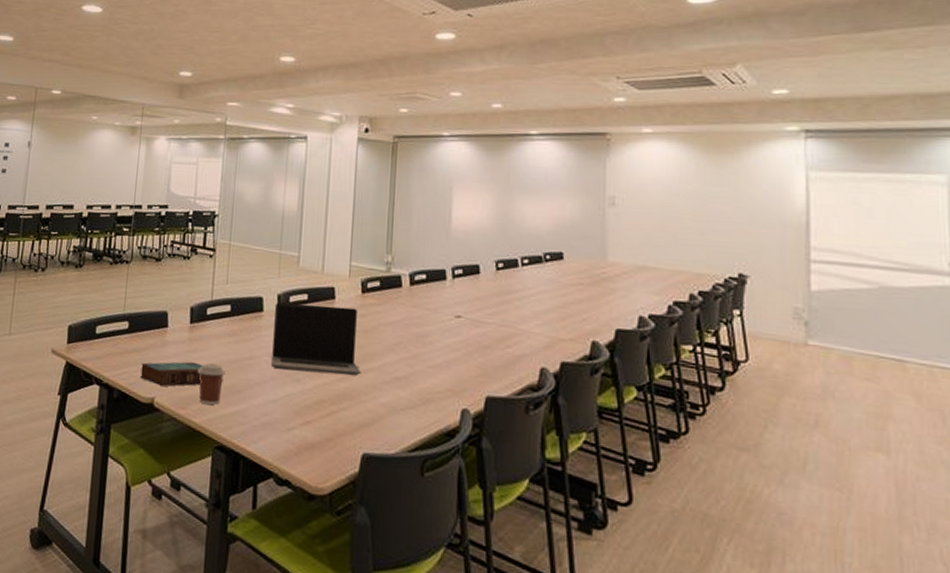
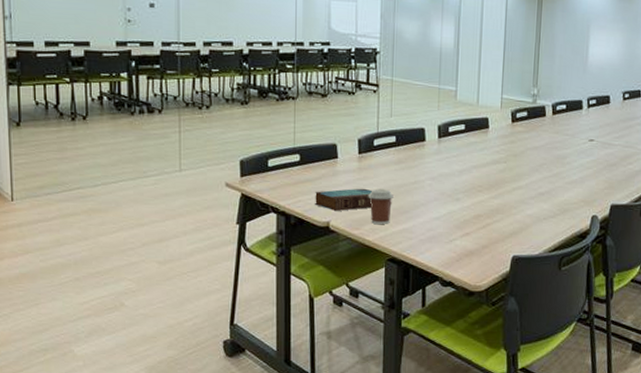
laptop computer: present [271,302,361,376] -> none [434,132,511,194]

